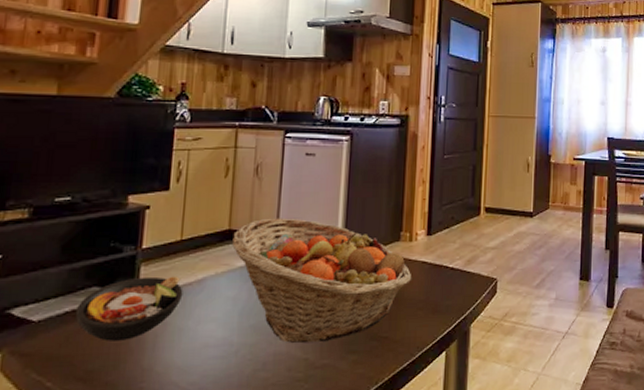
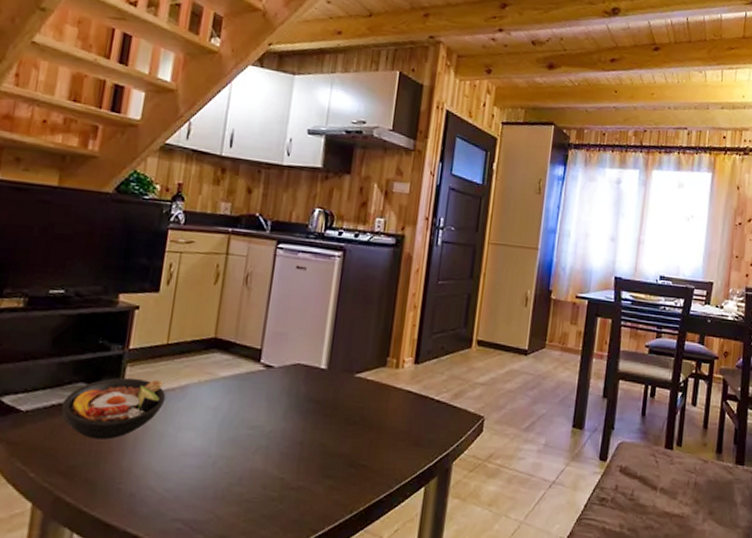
fruit basket: present [232,218,412,344] -> none [217,330,396,463]

